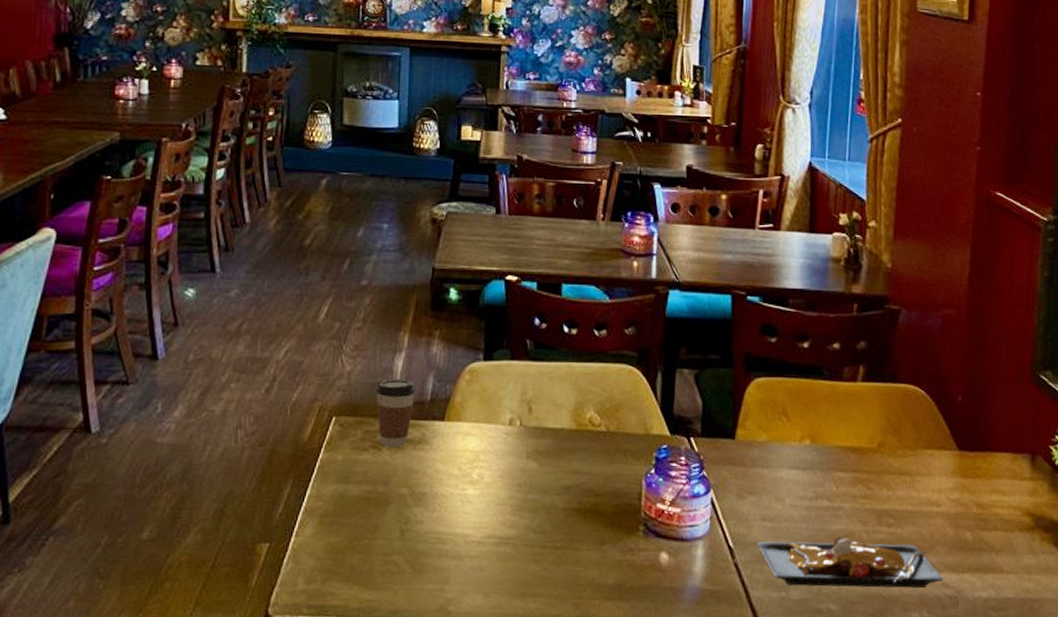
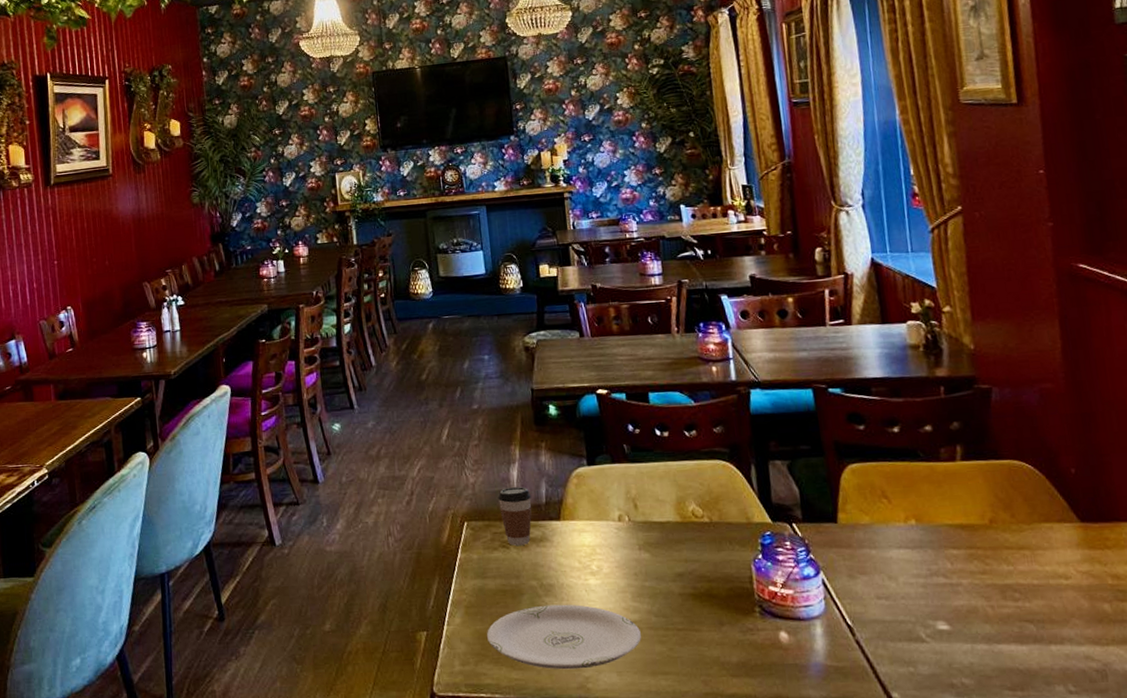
plate: none [340,516,515,590] -> present [486,604,641,670]
plate: present [756,537,943,588] -> none [875,612,1086,662]

